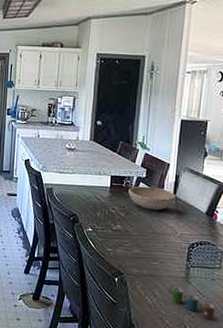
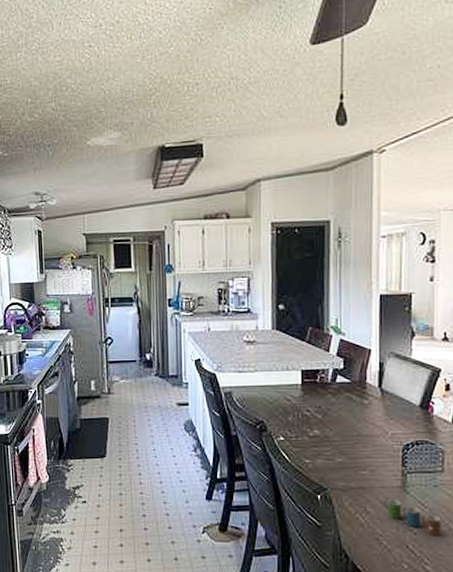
bowl: present [128,186,176,211] -> none [324,379,382,408]

